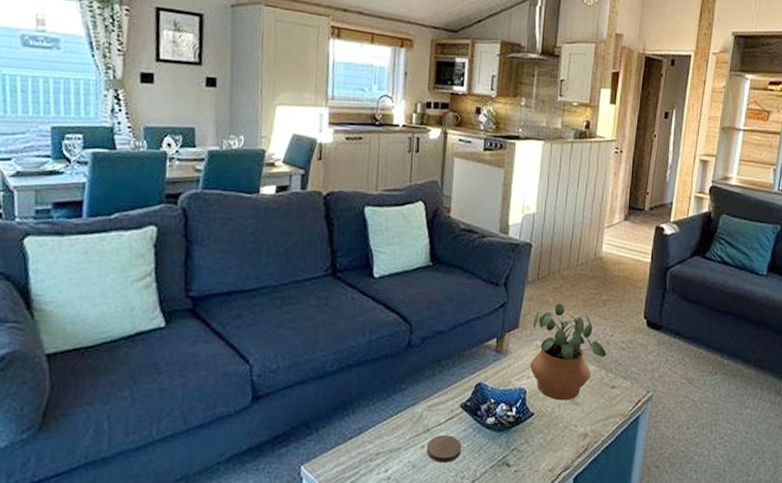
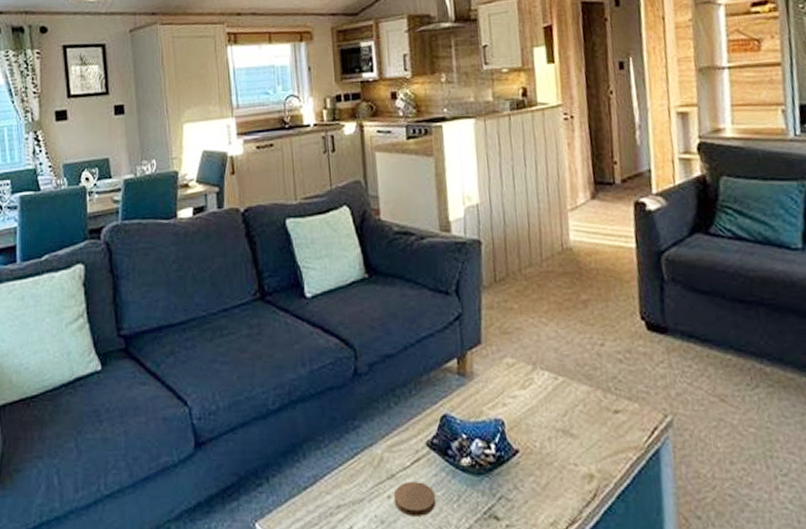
potted plant: present [530,304,607,401] -> none [498,310,601,432]

